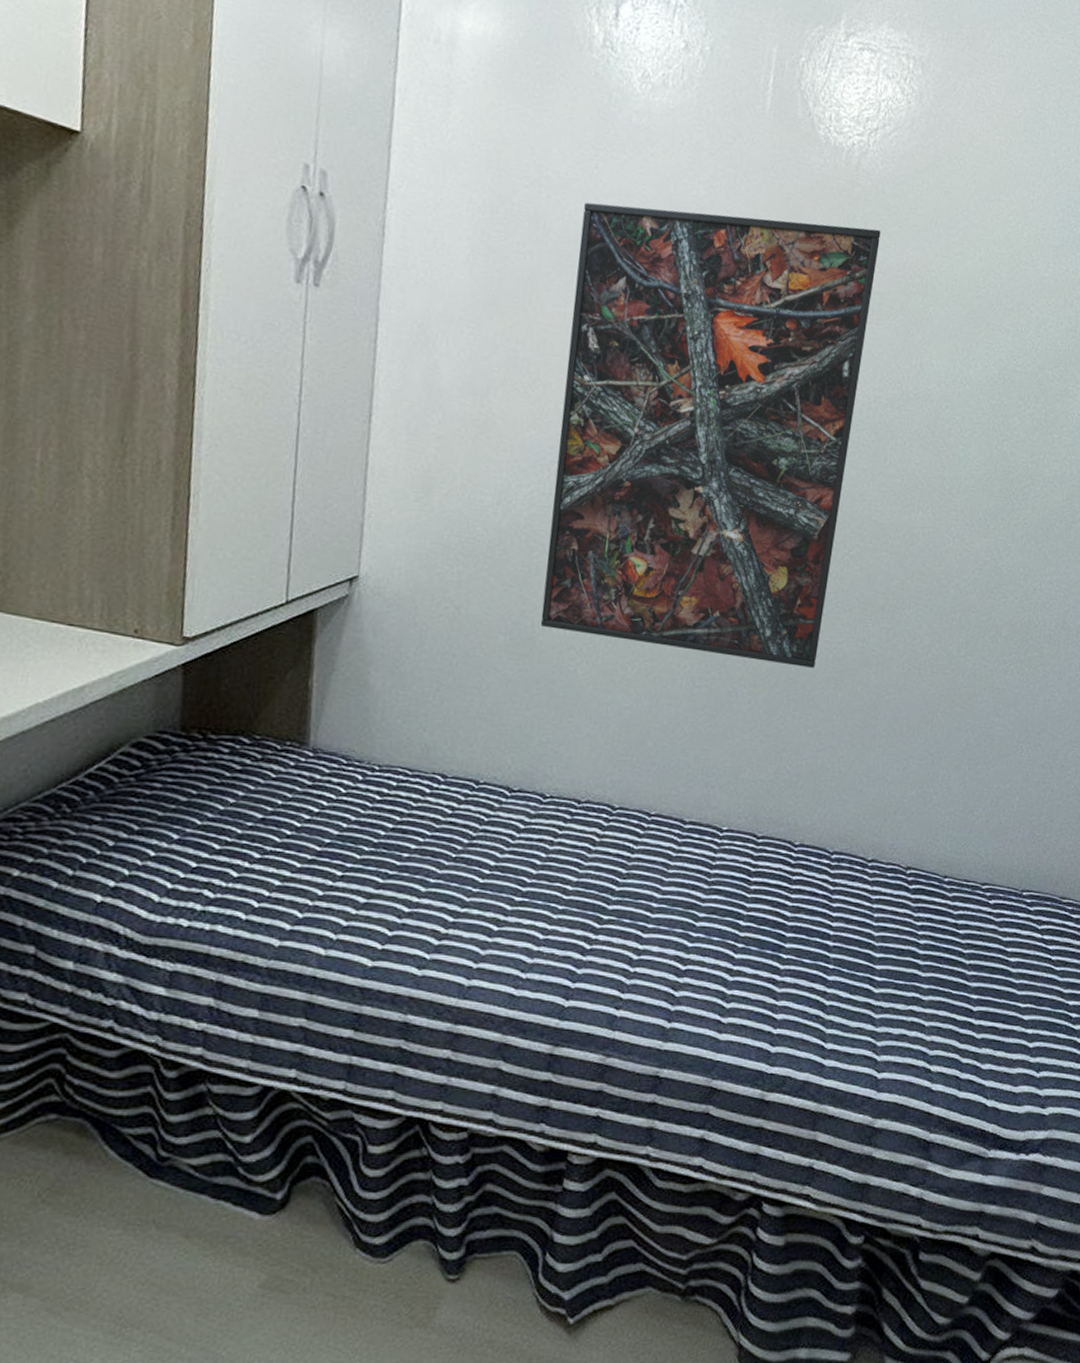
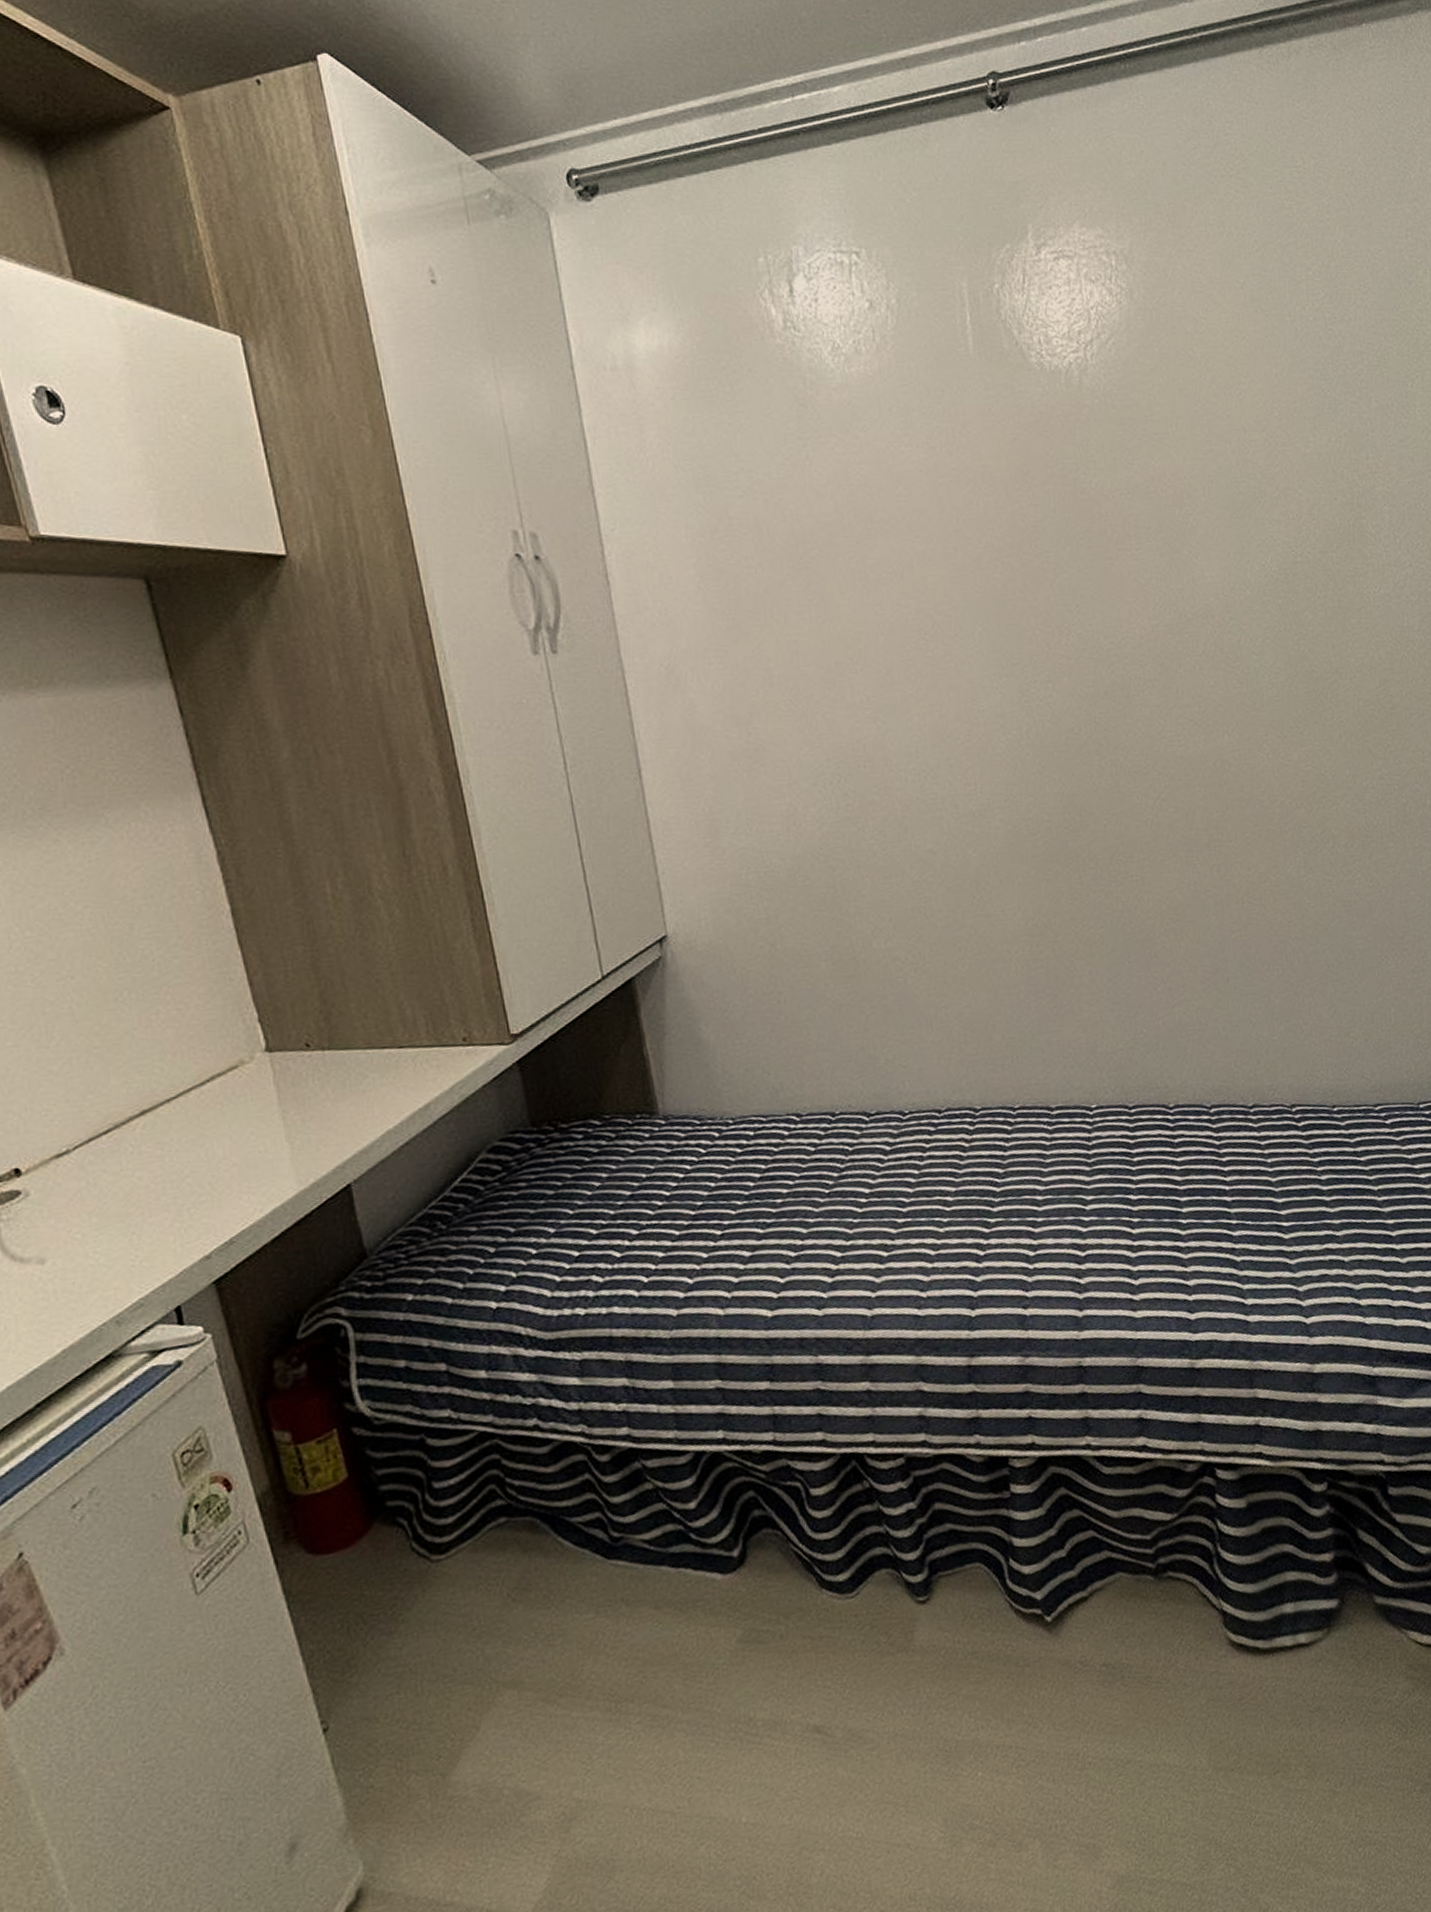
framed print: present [540,202,881,668] -> none [804,448,1151,945]

